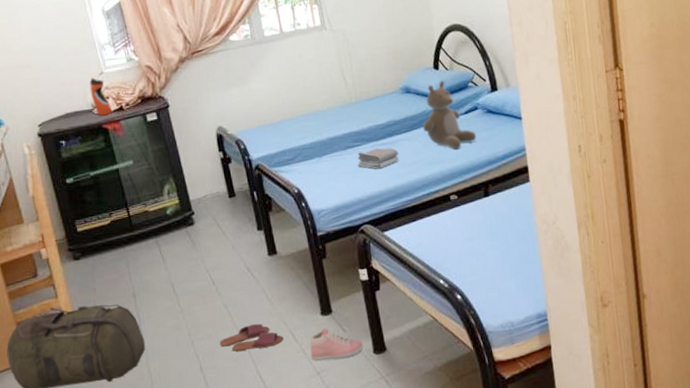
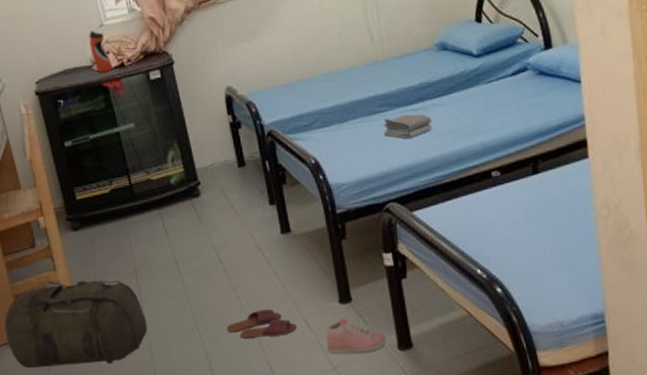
teddy bear: present [422,80,477,149] -> none [460,35,526,117]

